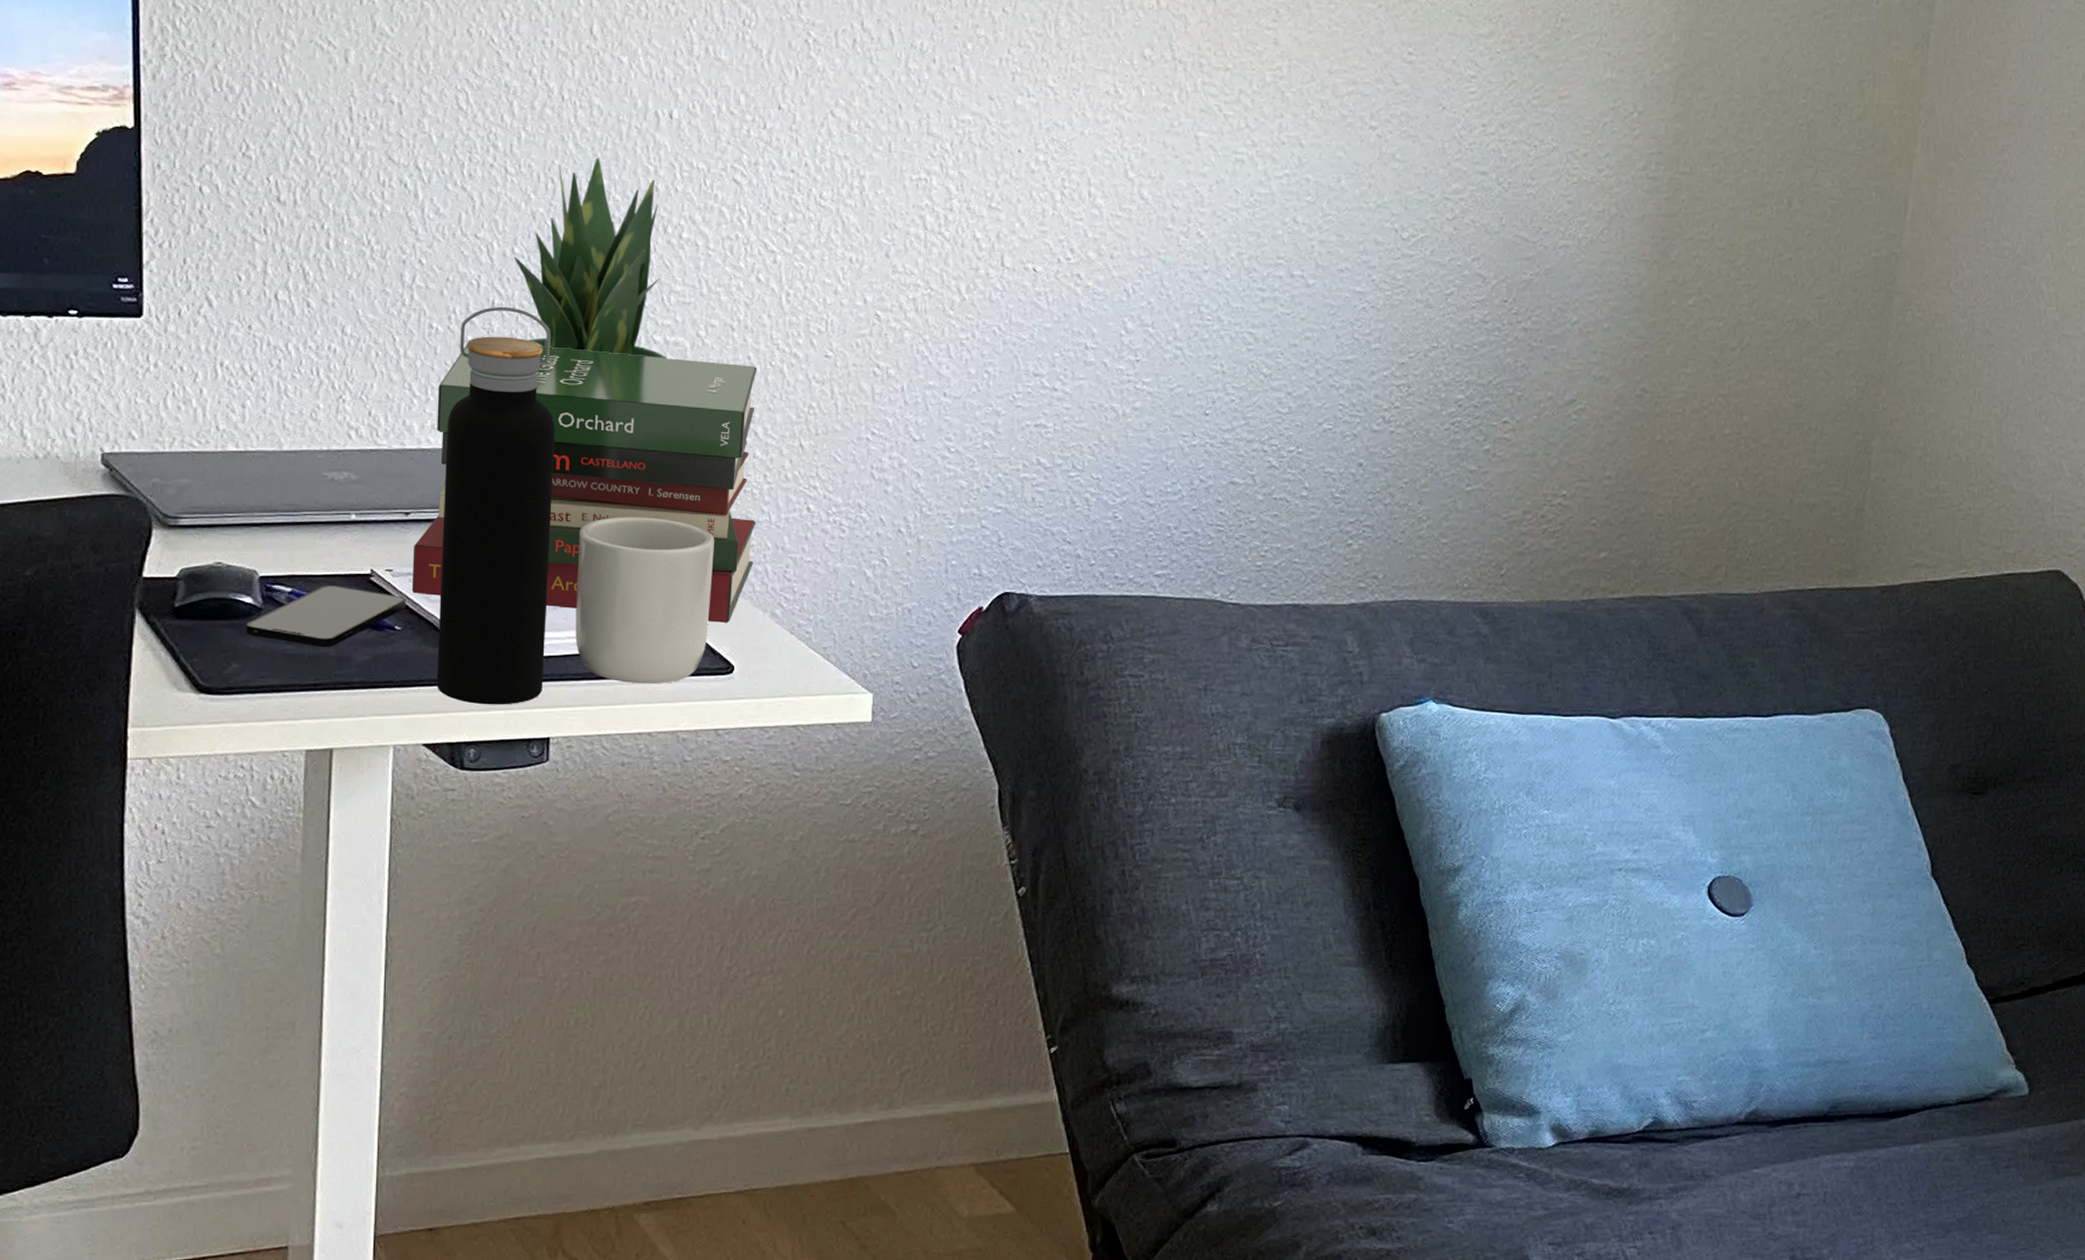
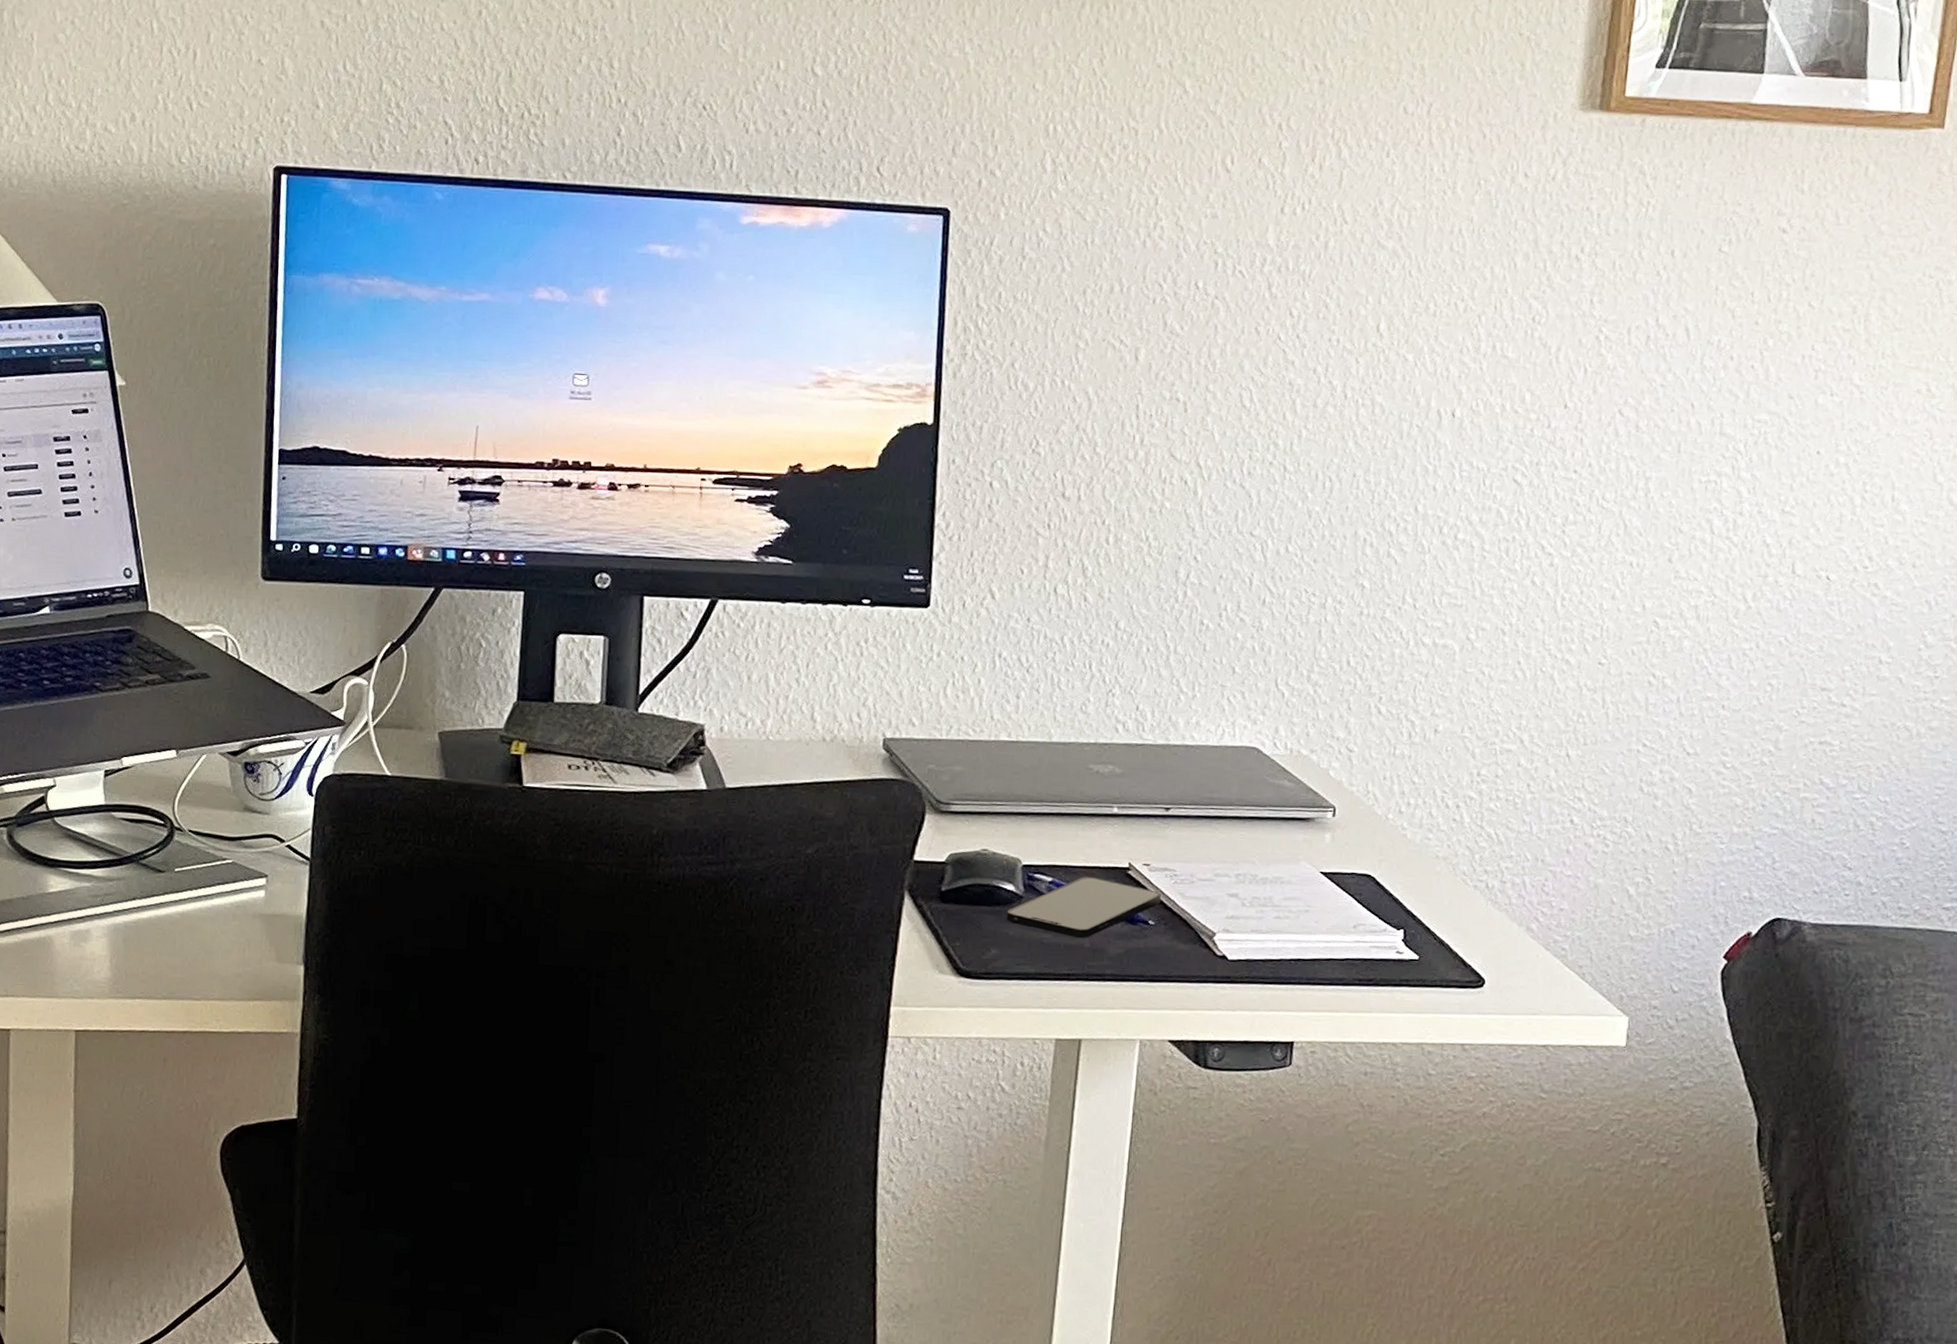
books: present [412,344,758,623] -> none [1168,641,1527,935]
water bottle: present [437,306,555,705] -> none [1185,604,1320,1006]
planter: present [513,158,668,359] -> none [1287,456,1435,662]
mug: present [575,516,714,684] -> none [1325,820,1472,994]

